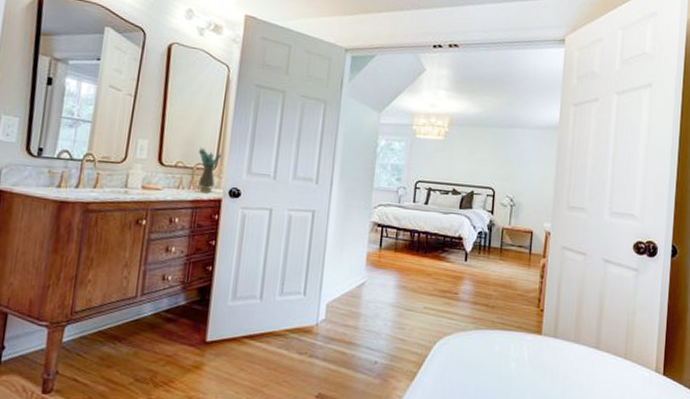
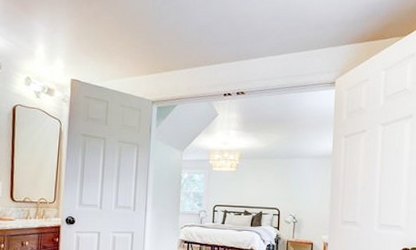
vase: present [198,146,222,193] -> none [40,185,59,222]

